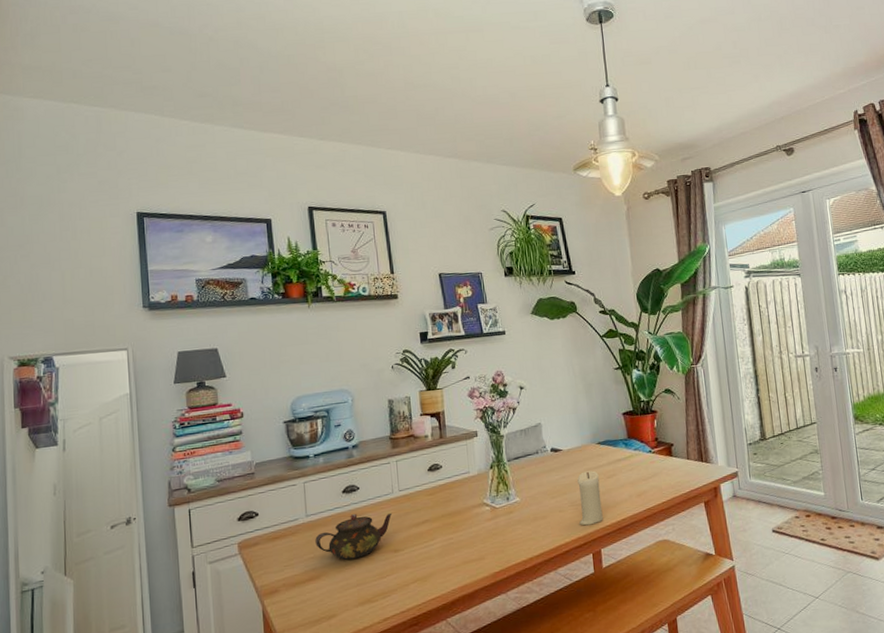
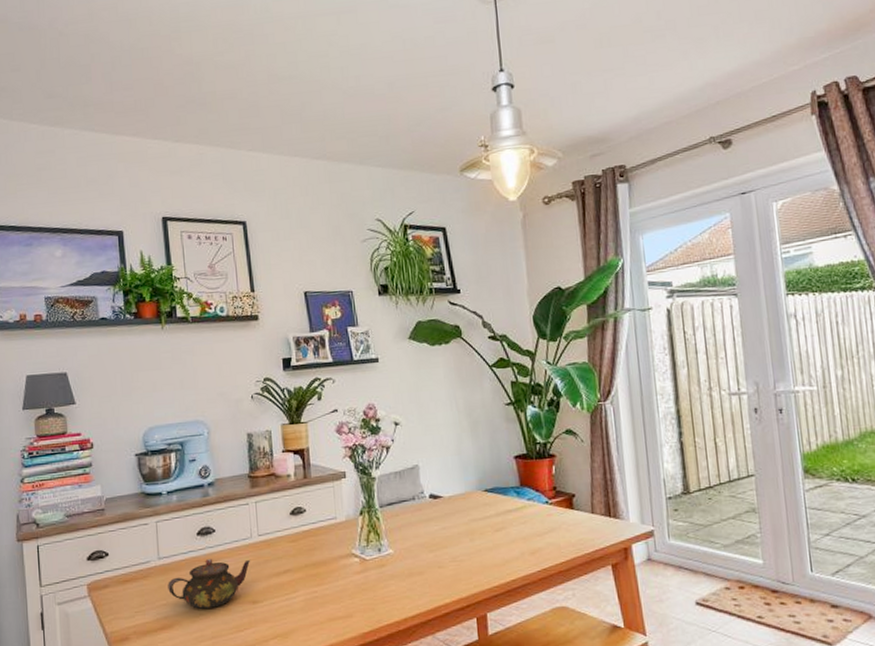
candle: present [577,470,603,526] -> none [460,522,490,585]

